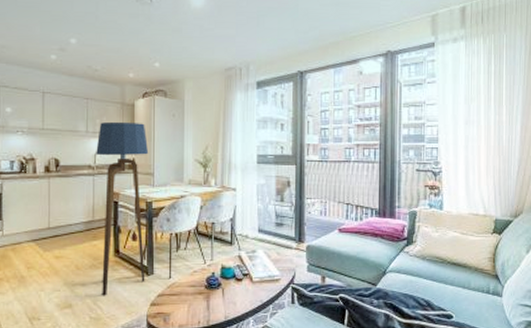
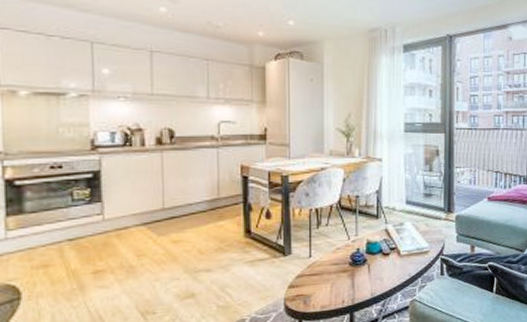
floor lamp: present [96,121,149,296] -> none [220,86,284,282]

